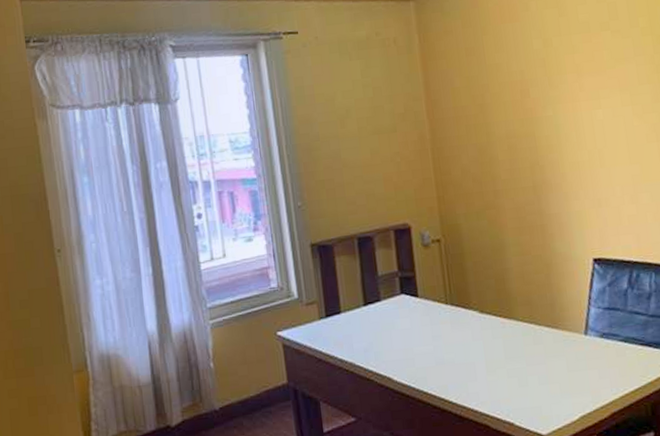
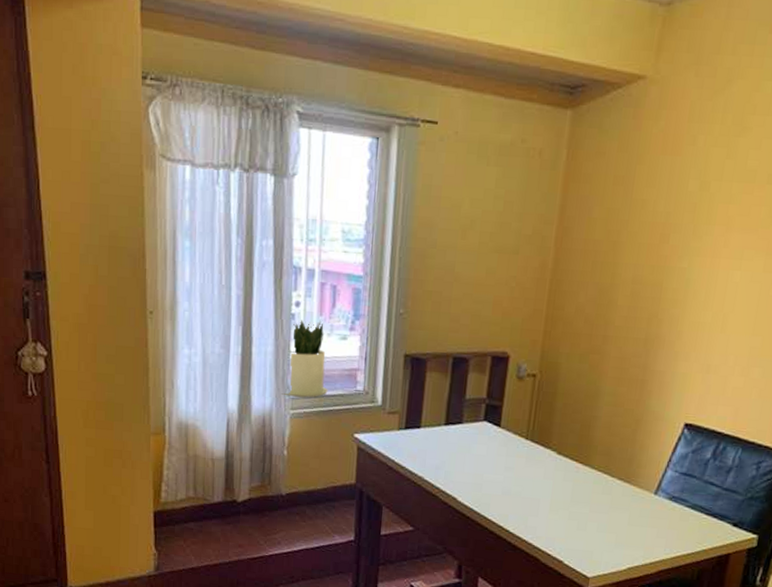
planter: none [198,227,243,307] -> present [282,320,328,398]

